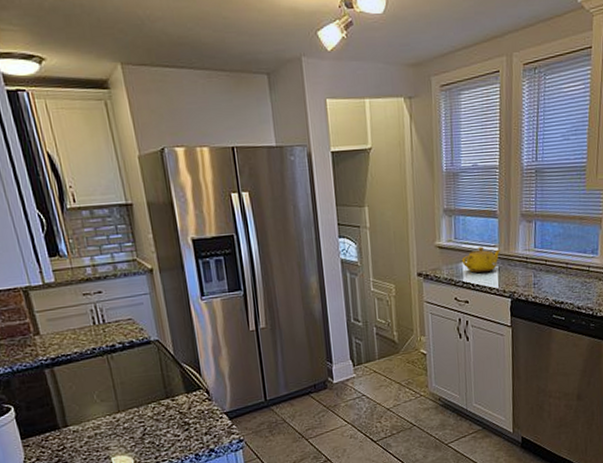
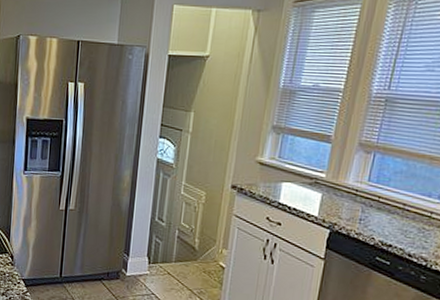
teapot: present [462,246,501,273] -> none [282,170,329,198]

